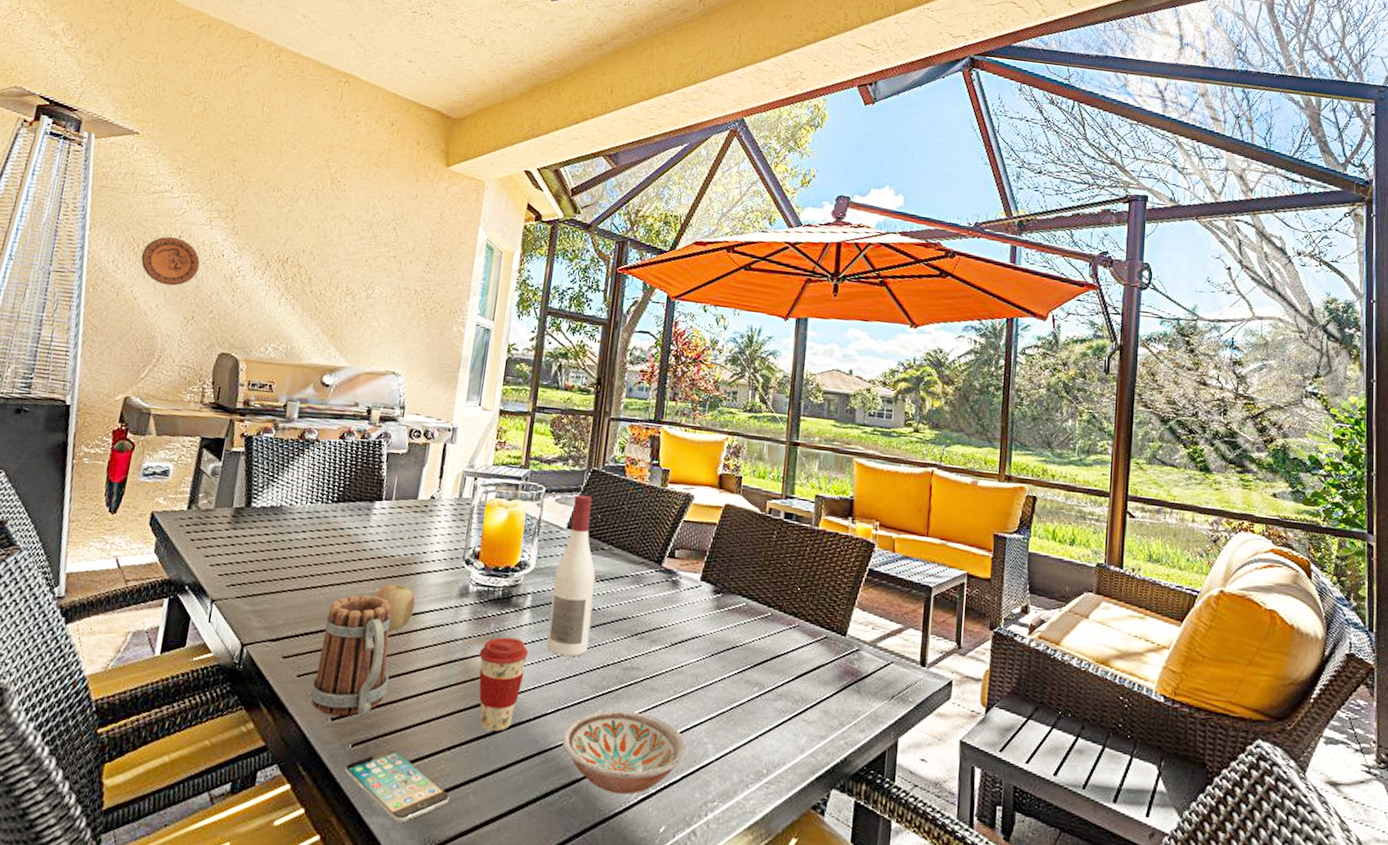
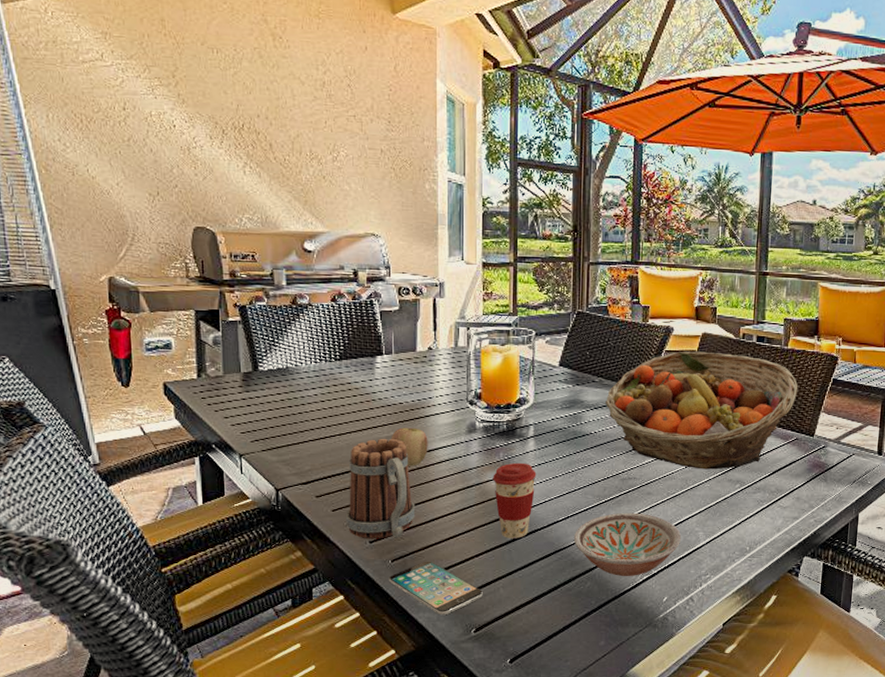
decorative plate: present [140,236,200,286] -> none [87,109,152,162]
wine bottle: present [547,494,596,657] -> none [552,335,590,474]
fruit basket: none [612,522,829,667] -> present [604,351,798,470]

